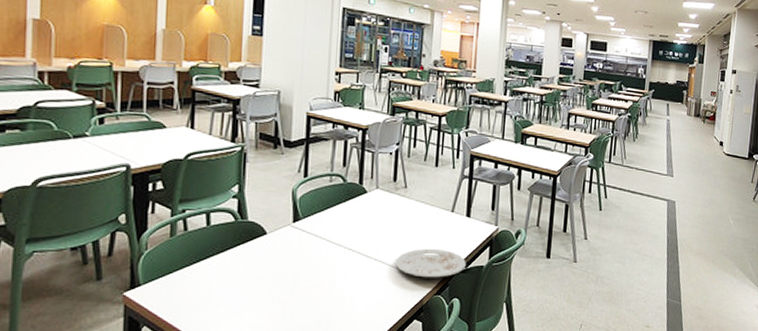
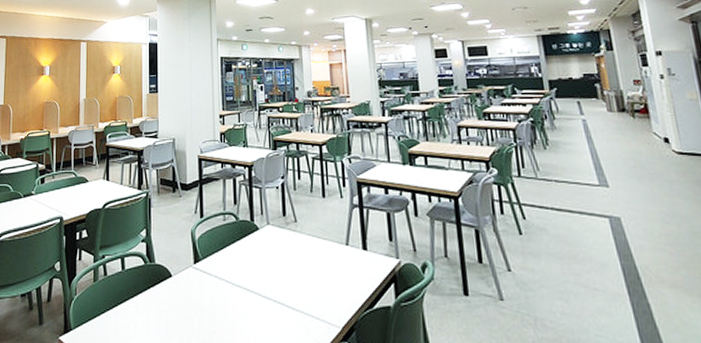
plate: present [395,248,466,278] -> none [295,287,371,321]

